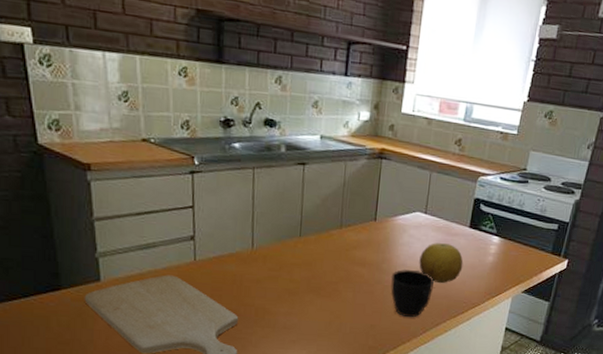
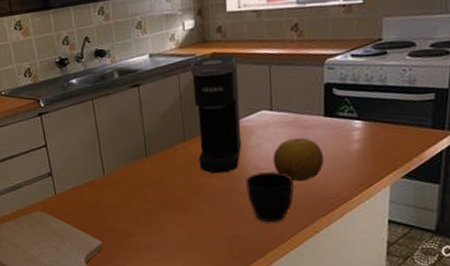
coffee maker: none [351,150,404,265] -> present [189,54,241,174]

